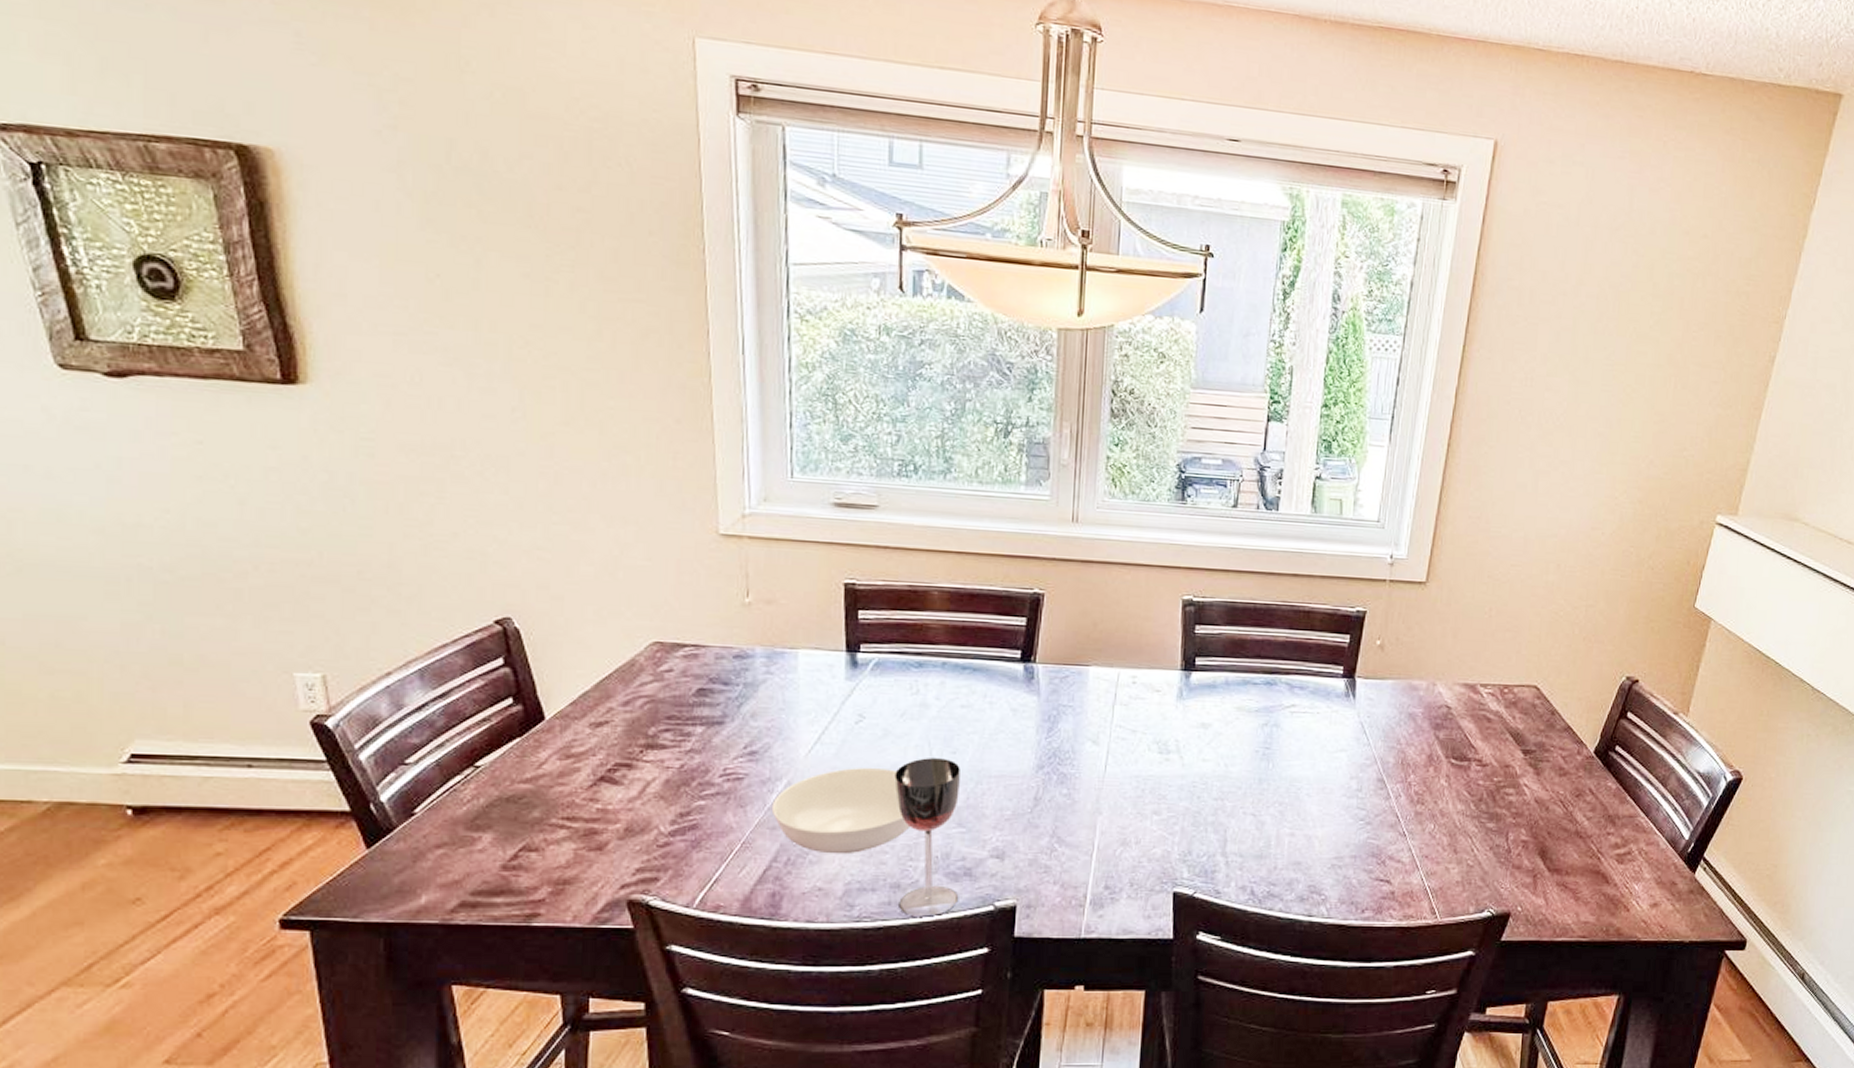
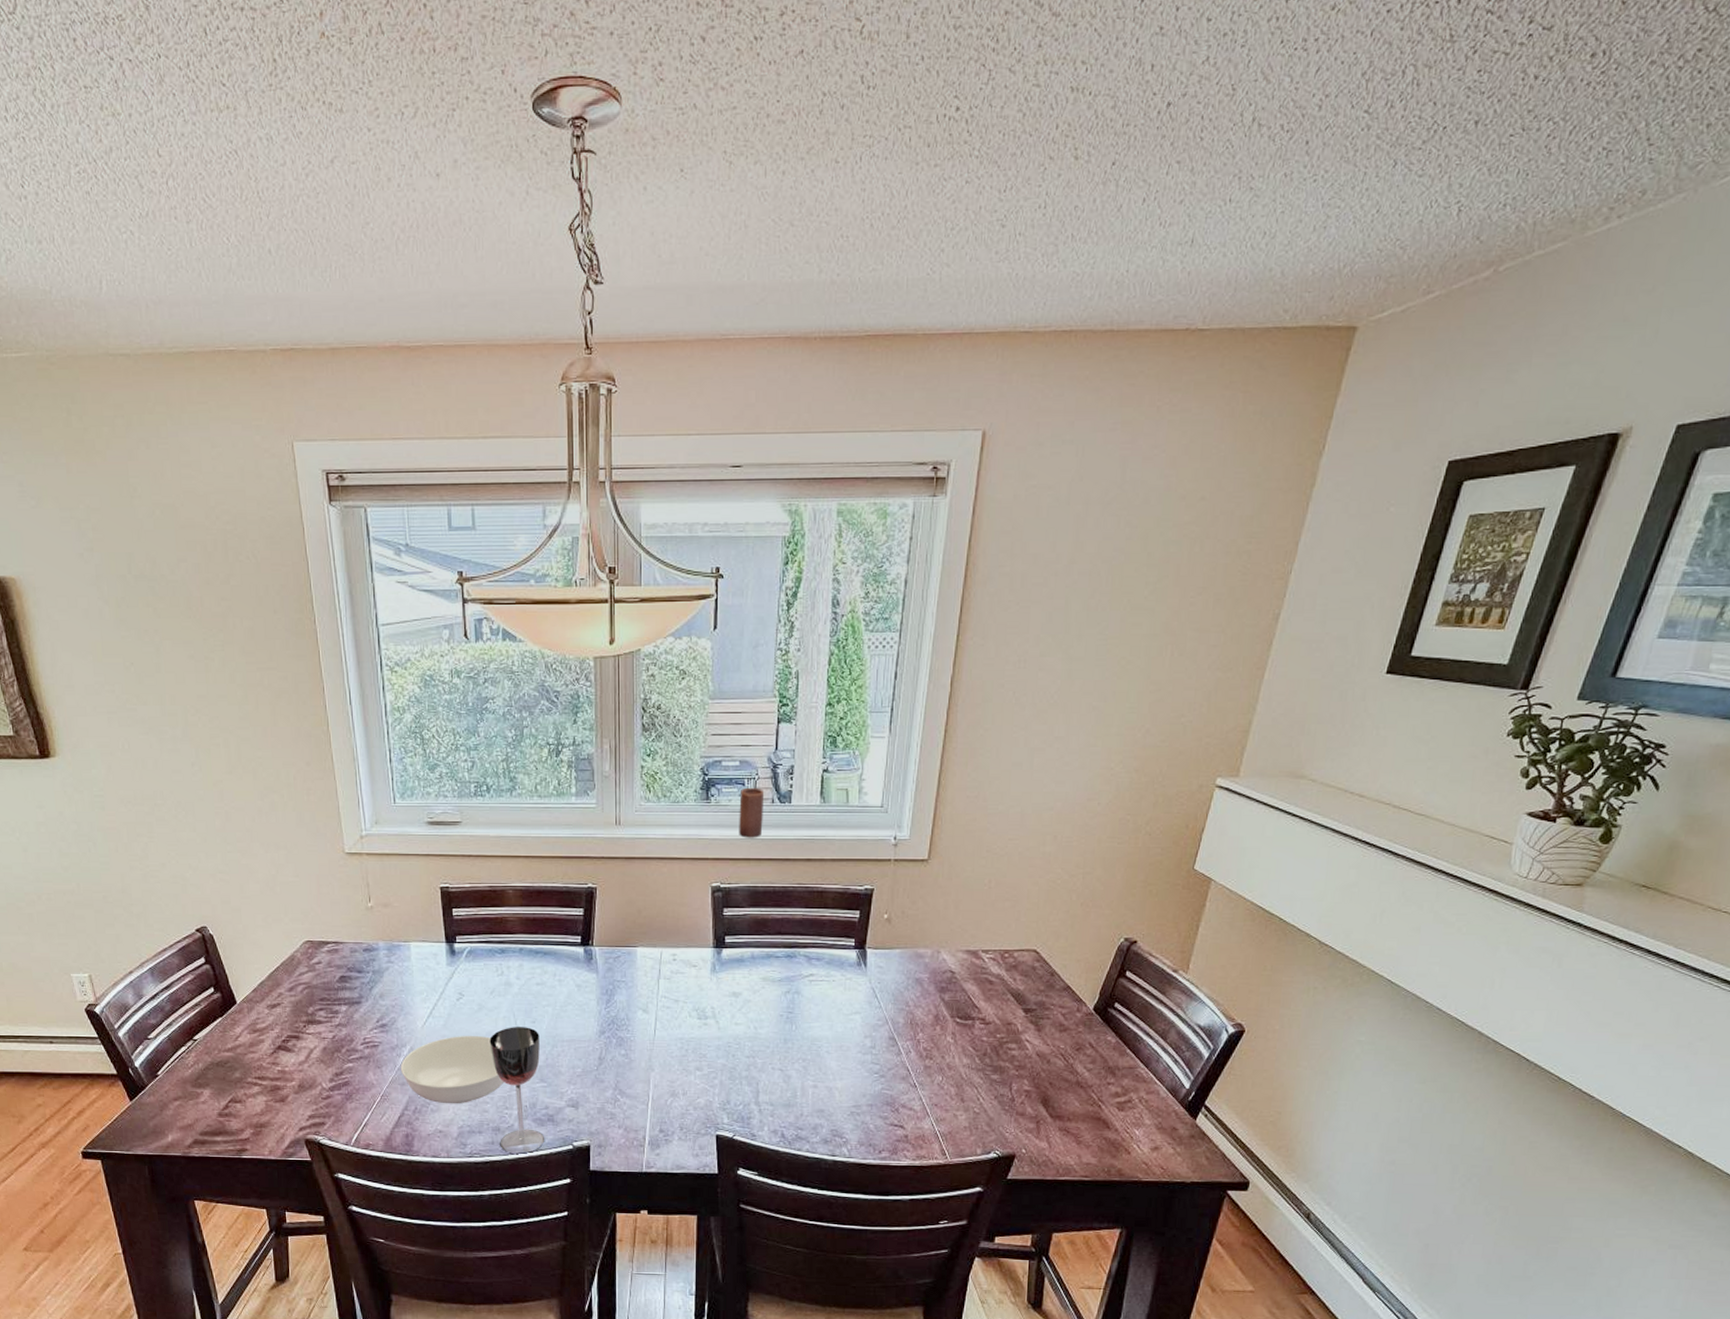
candle: none [1217,489,1249,548] -> present [739,787,765,838]

